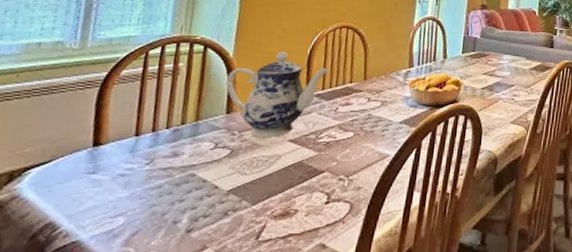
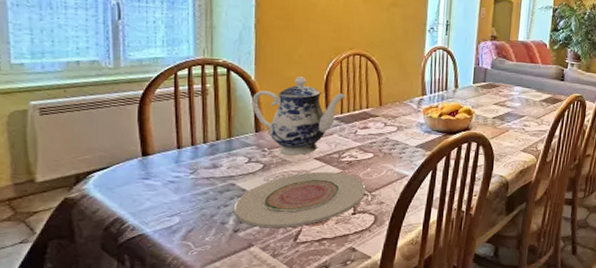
plate: none [189,155,343,226] -> present [233,171,366,229]

